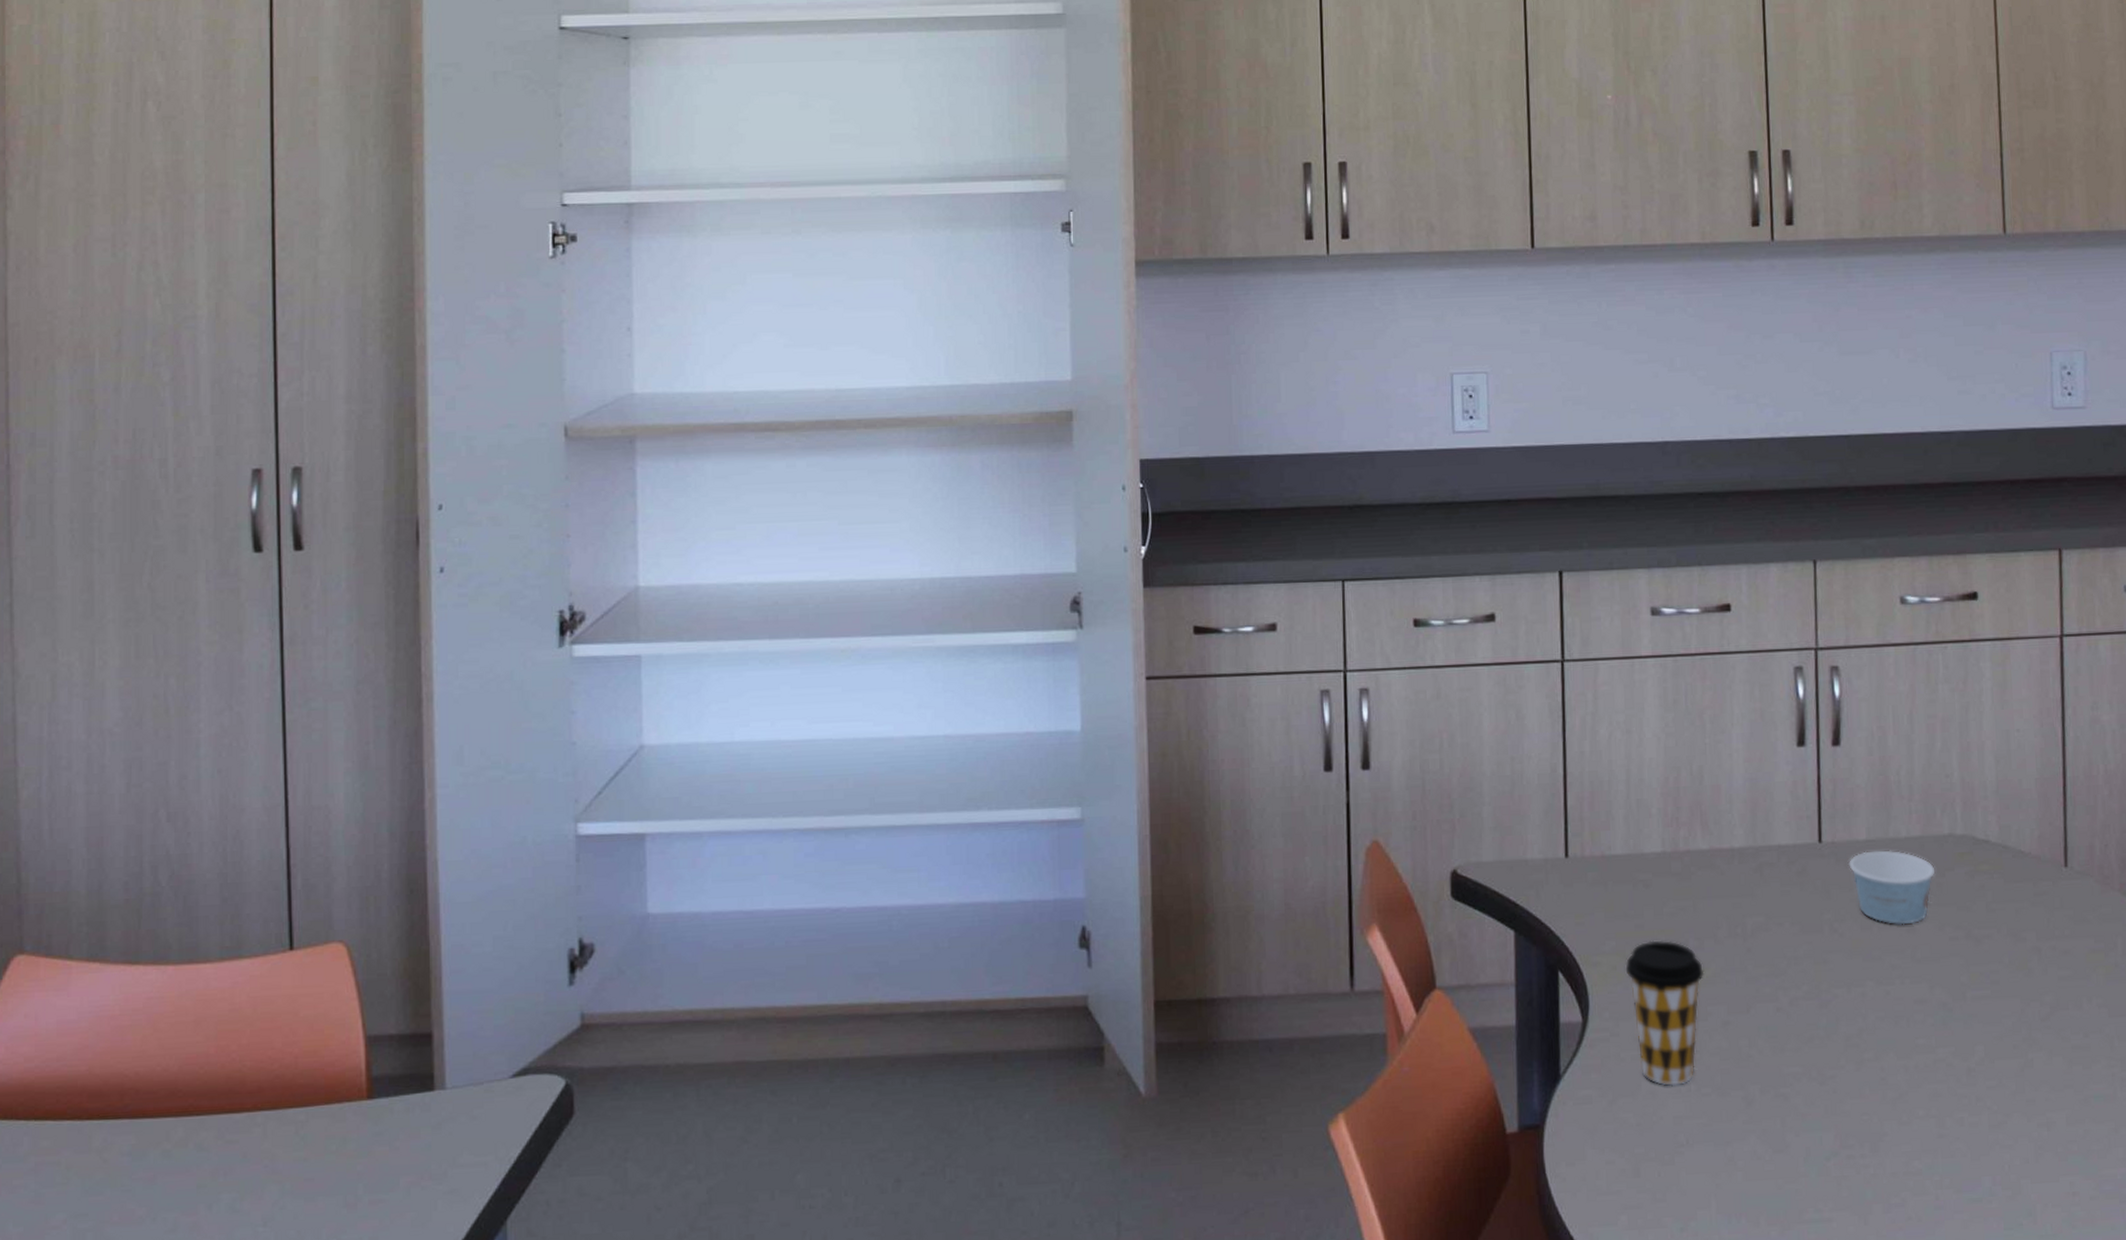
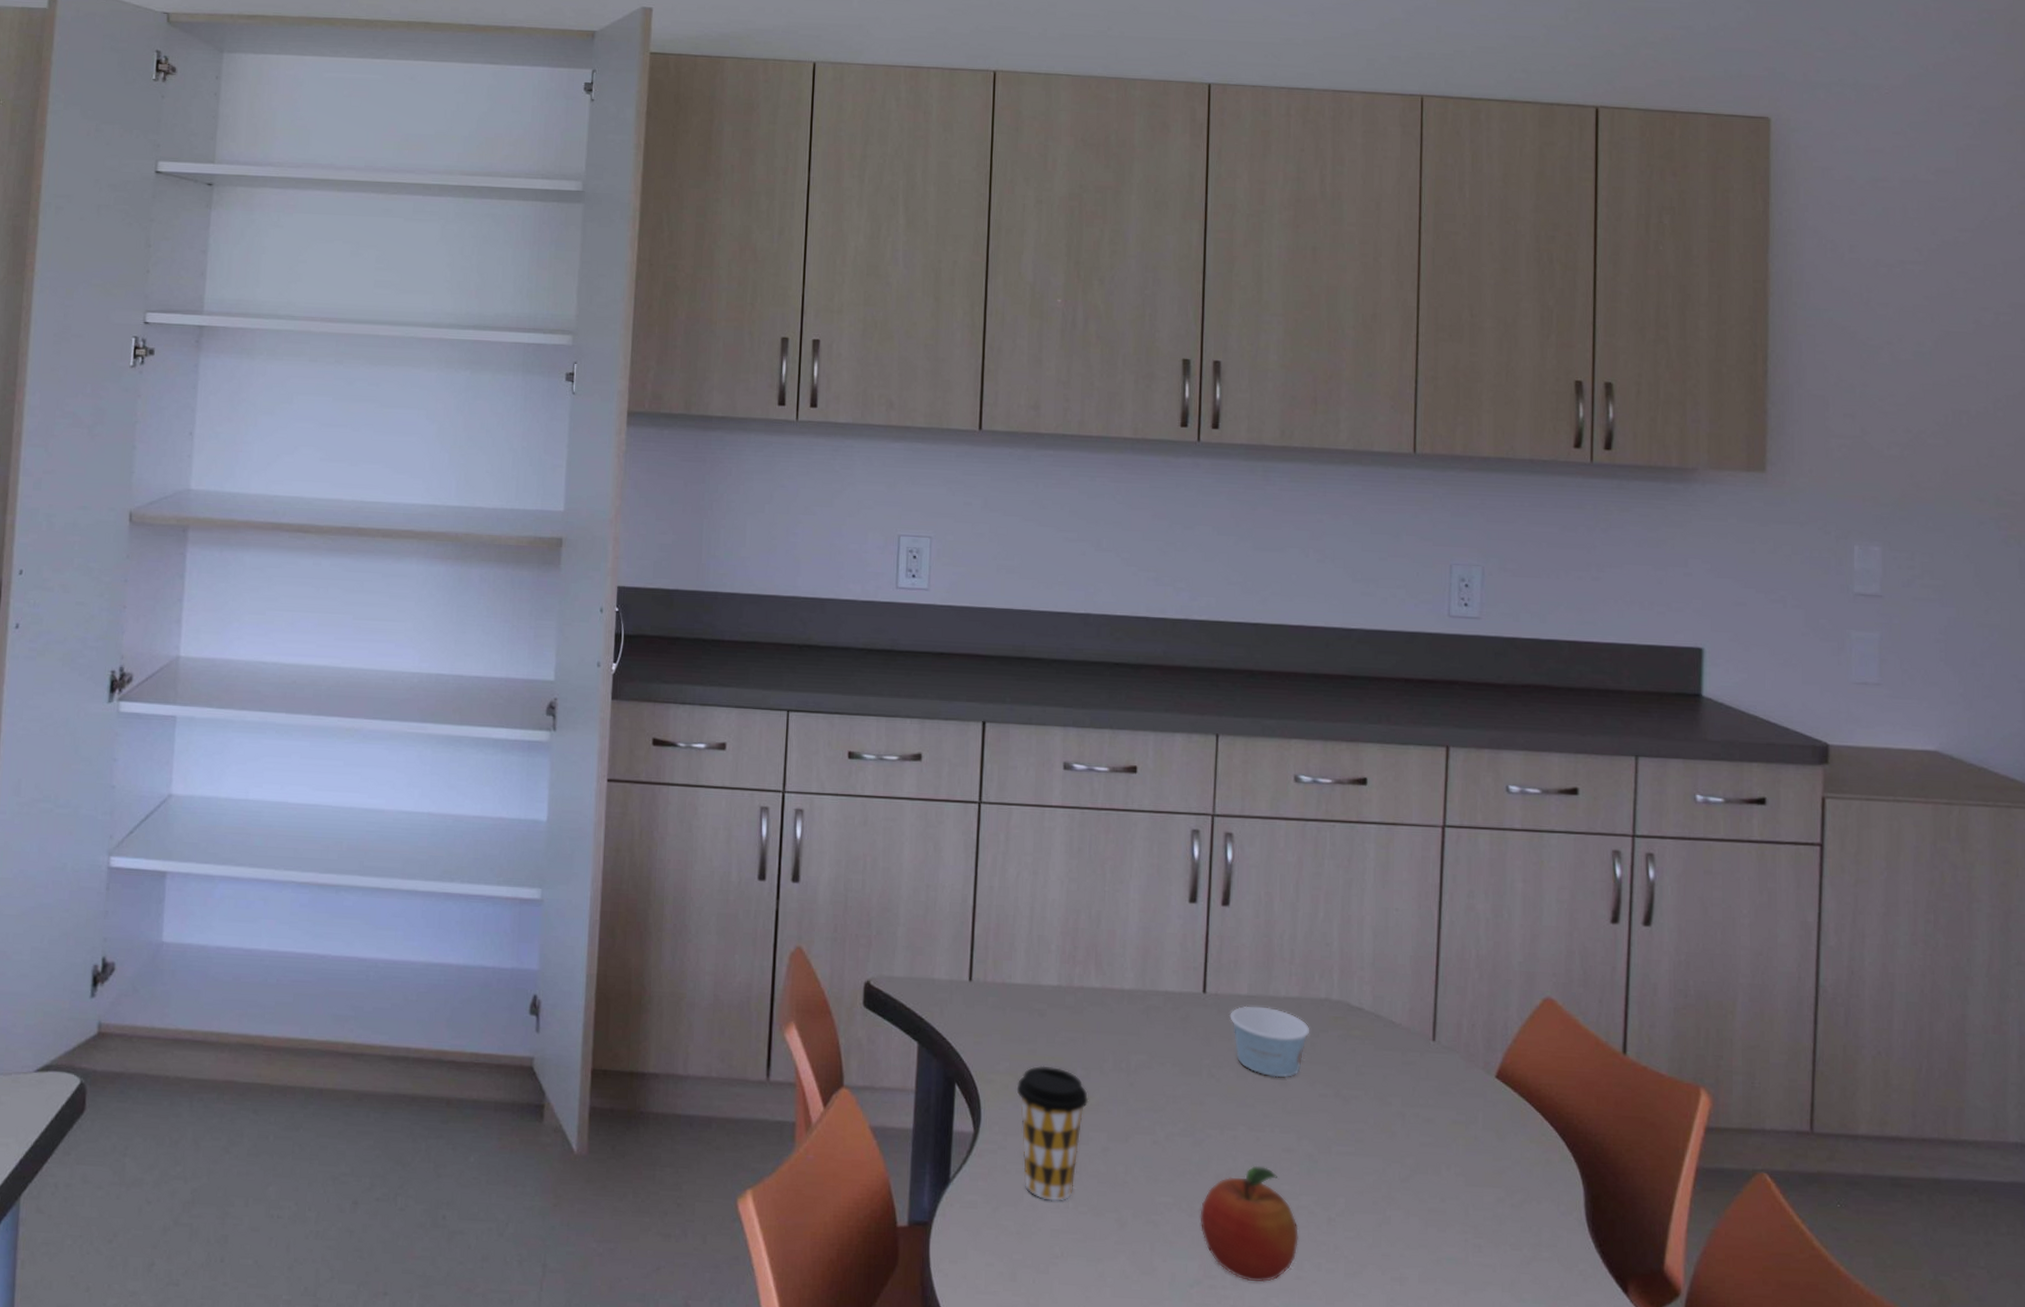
fruit: none [1831,1021,1938,1146] -> present [1200,1165,1298,1283]

